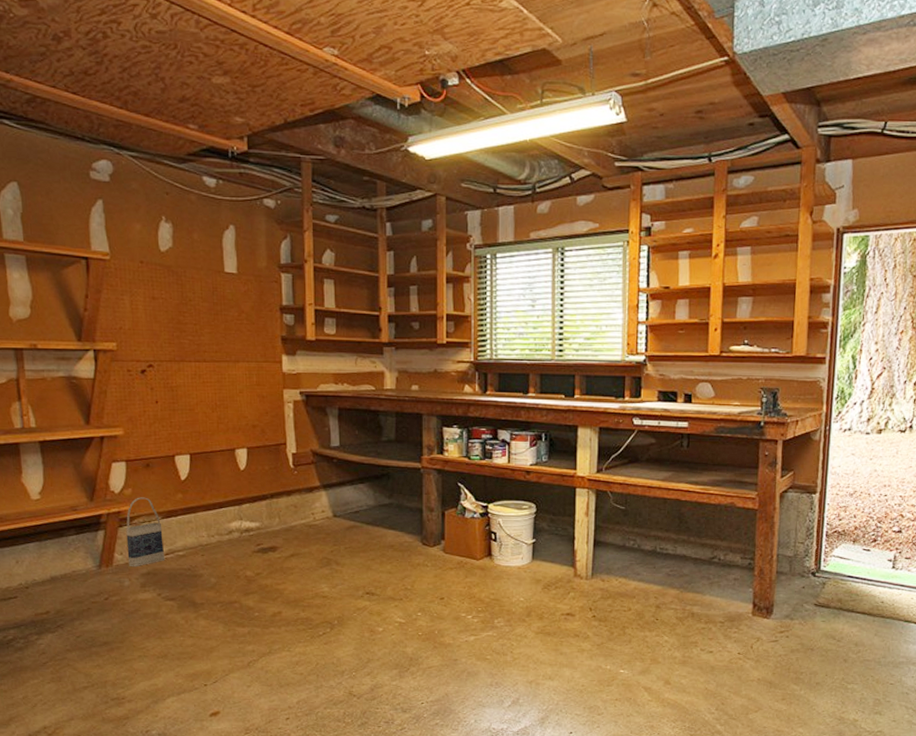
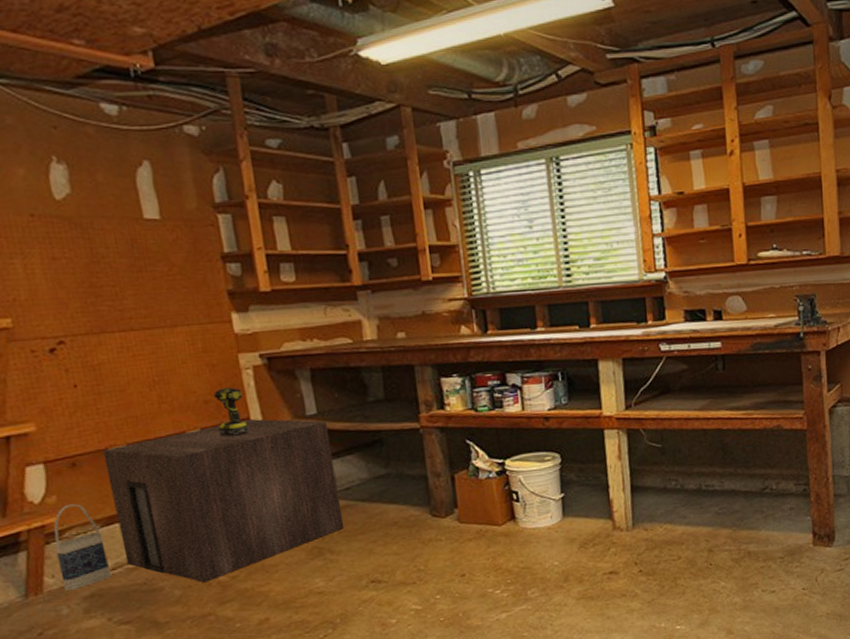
storage cabinet: none [171,444,350,575] -> present [102,418,345,583]
power drill: none [261,416,284,457] -> present [214,387,249,437]

